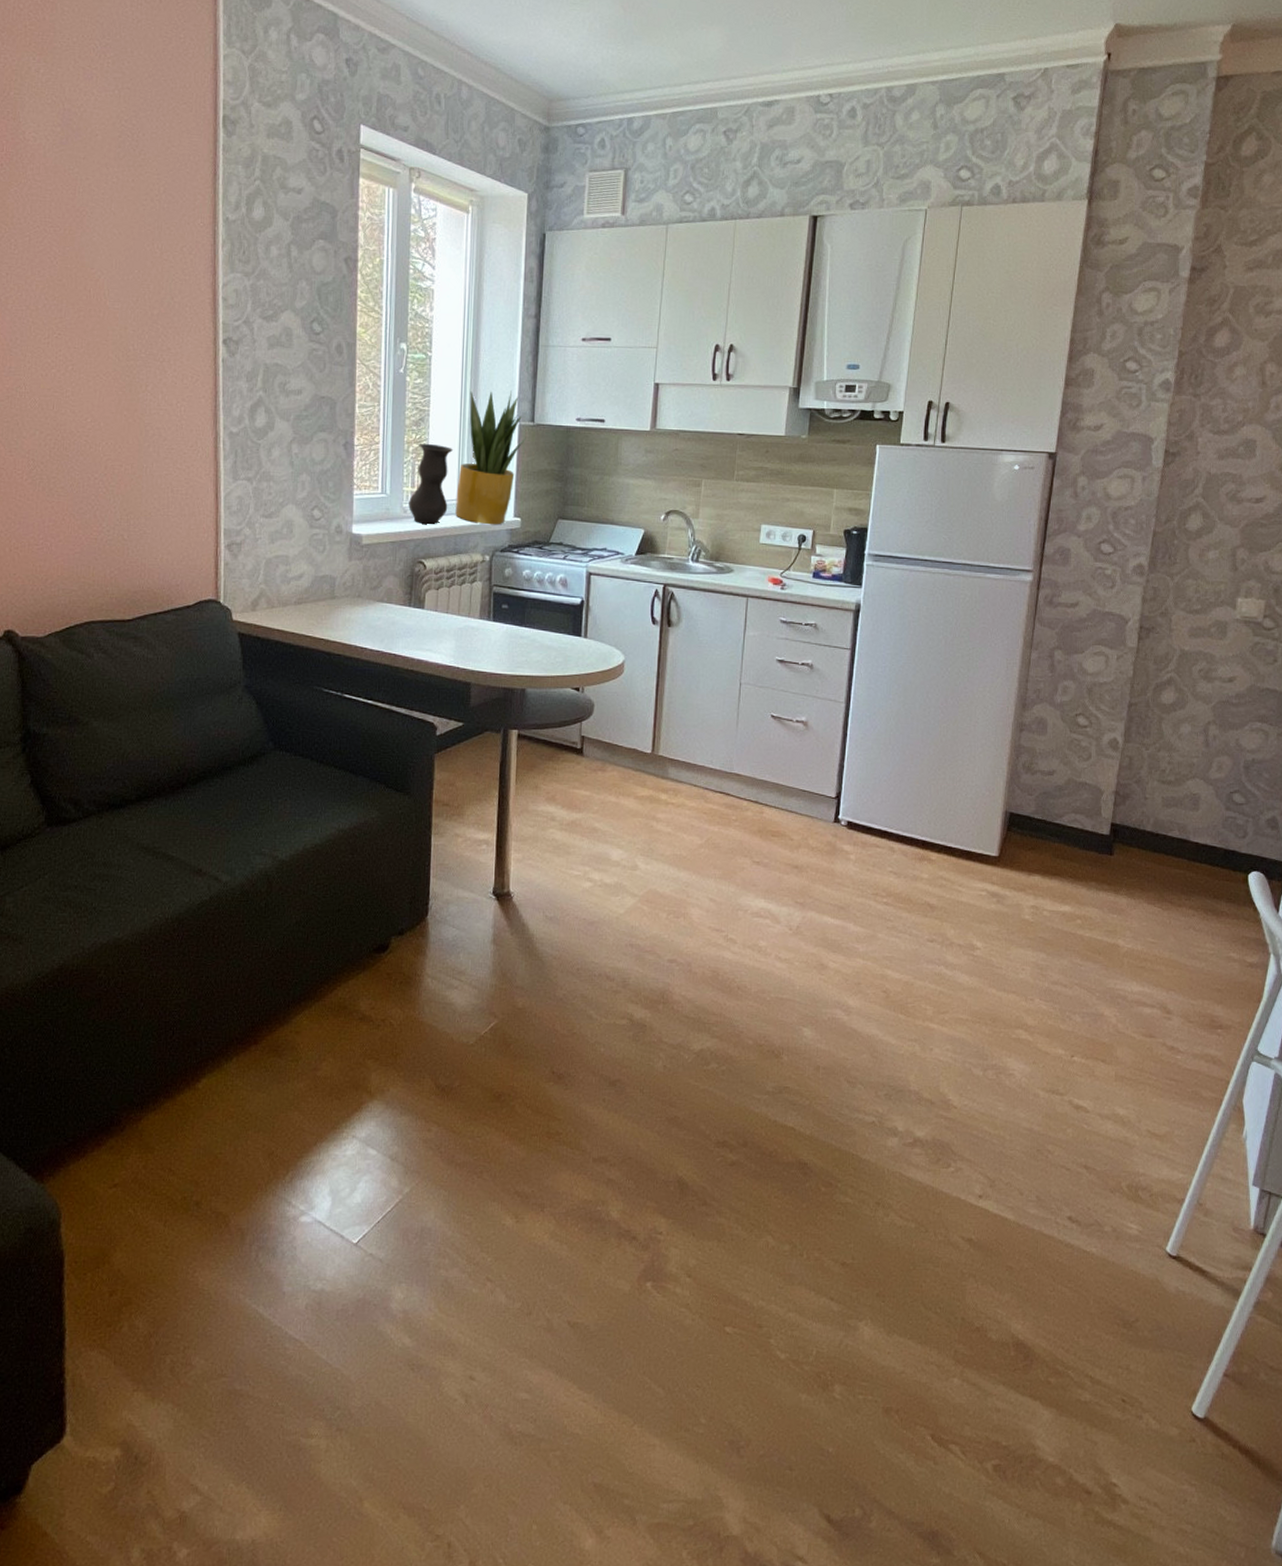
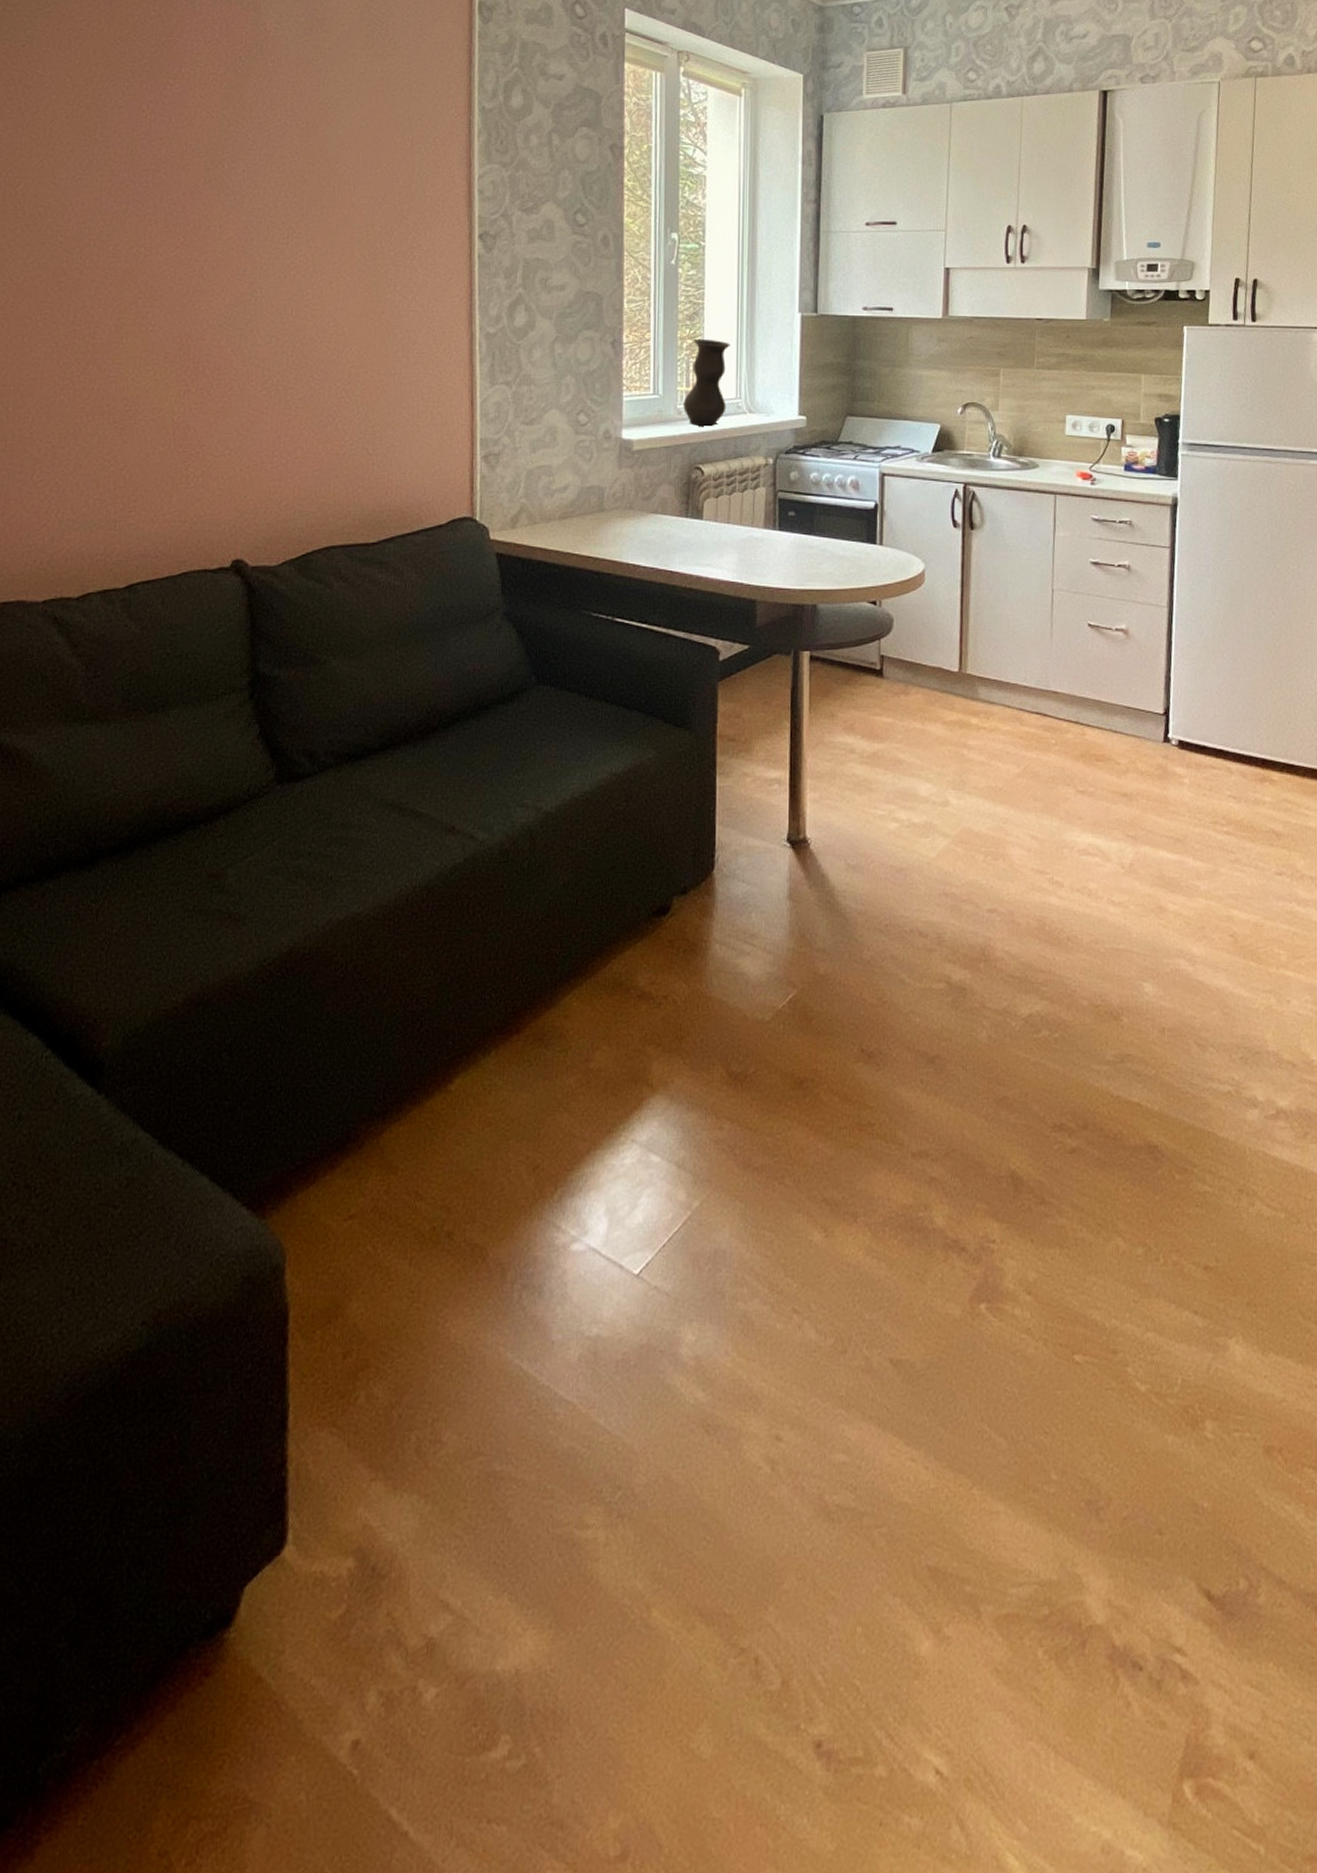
planter: present [455,391,526,525] -> none [735,280,809,425]

